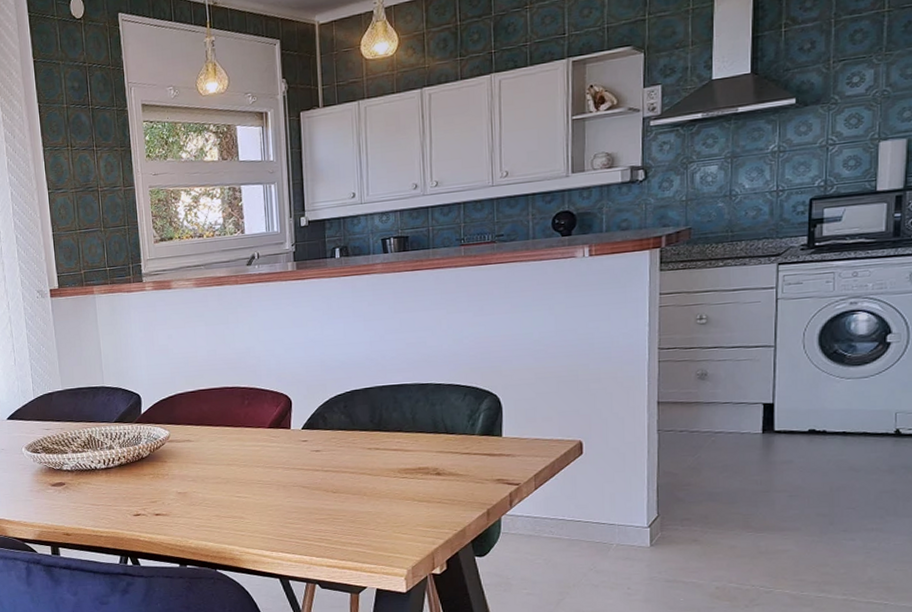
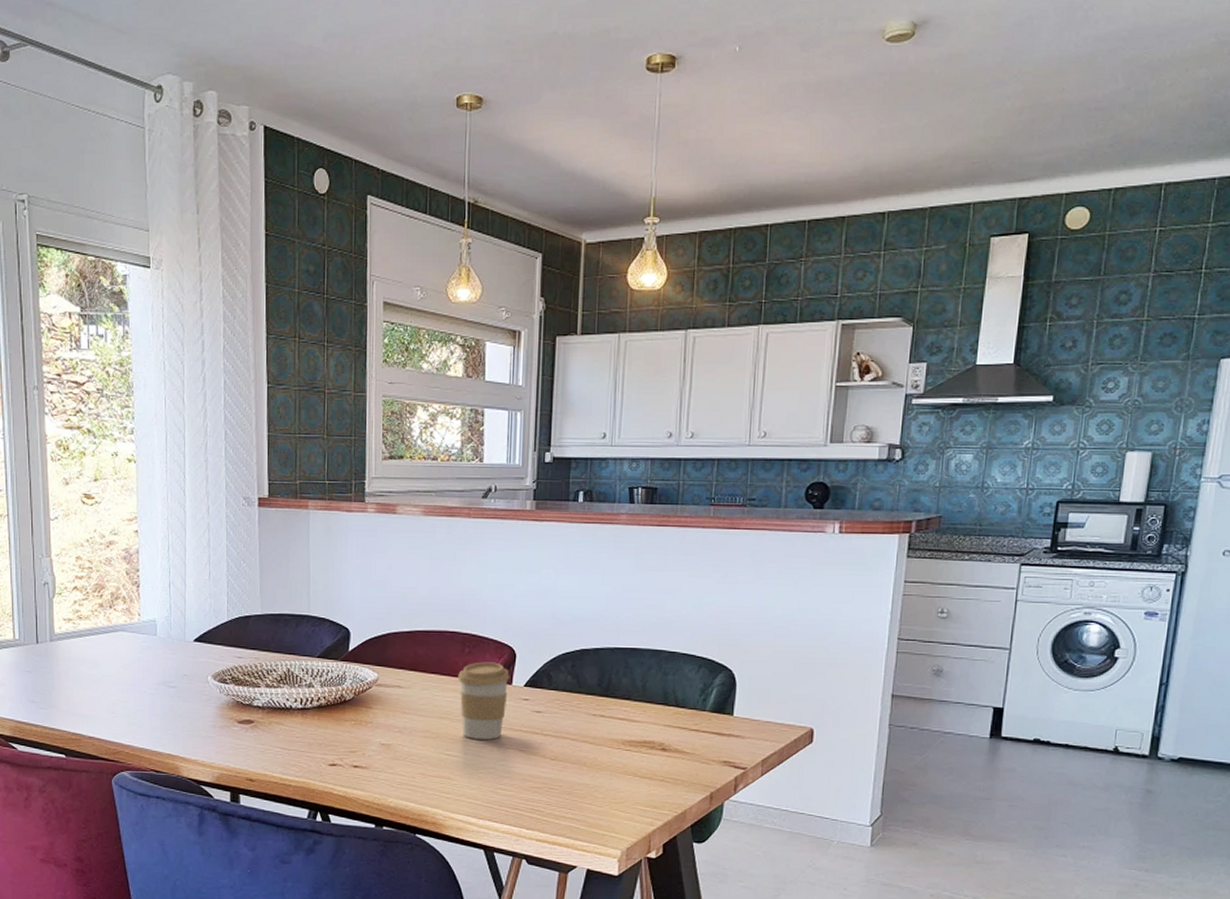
coffee cup: none [241,410,288,481] -> present [458,662,510,740]

